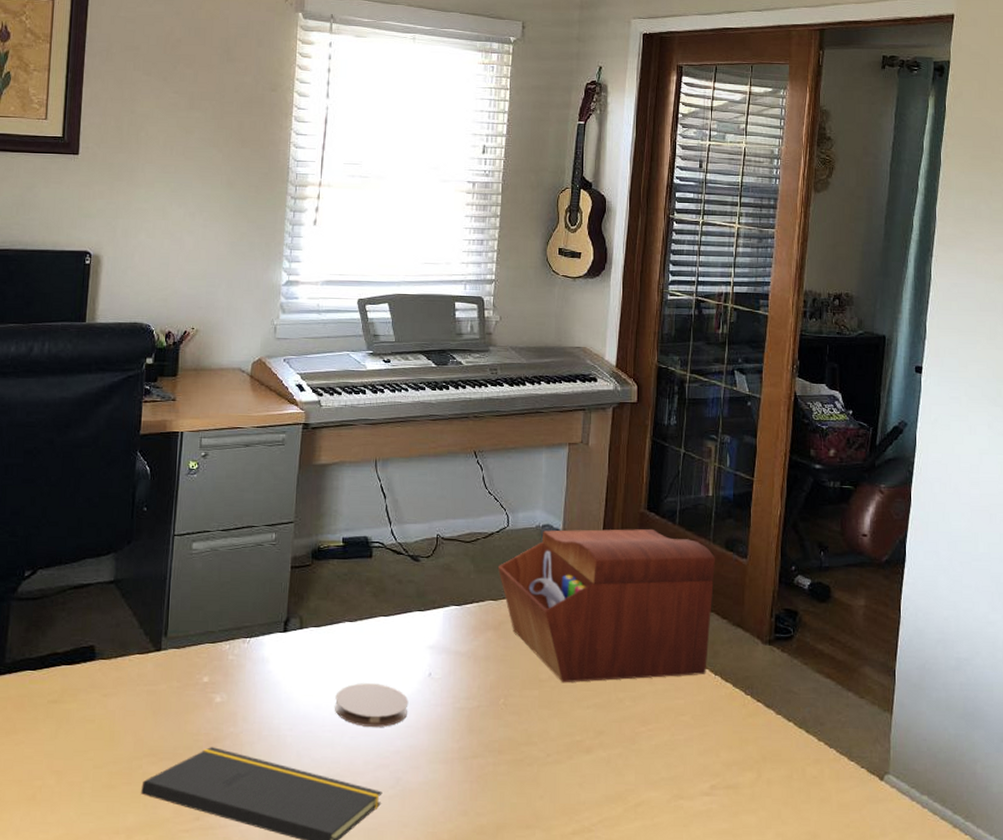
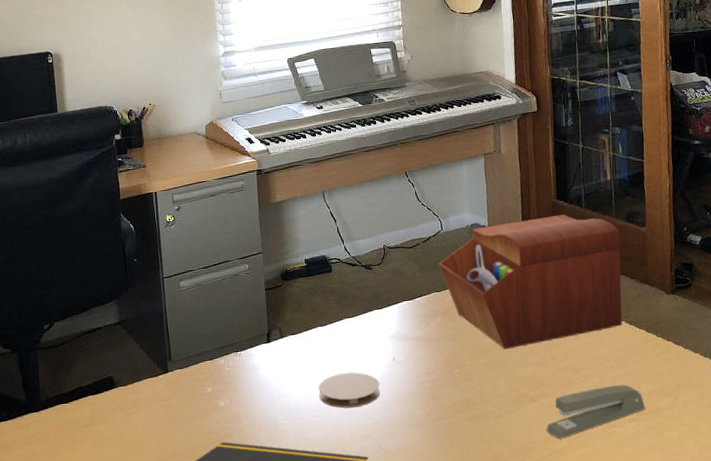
stapler: none [600,747,721,805] -> present [547,384,645,440]

